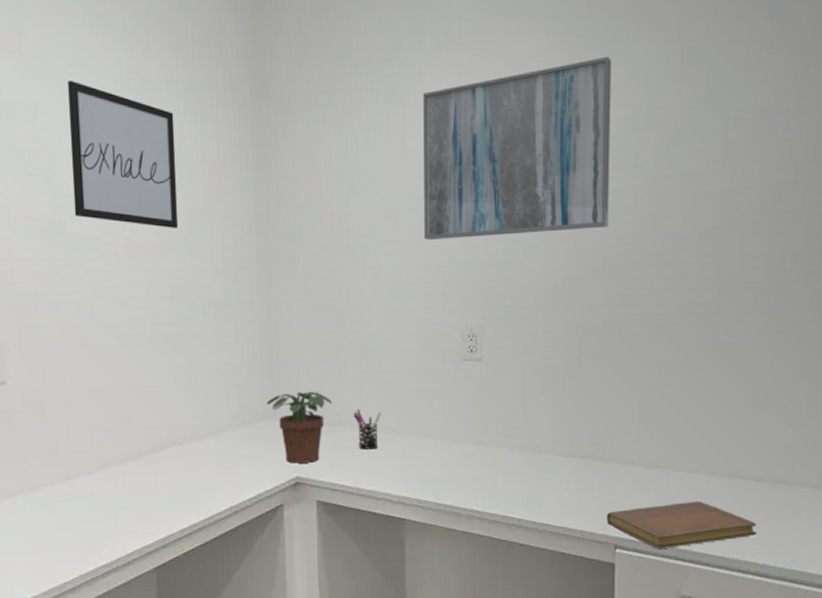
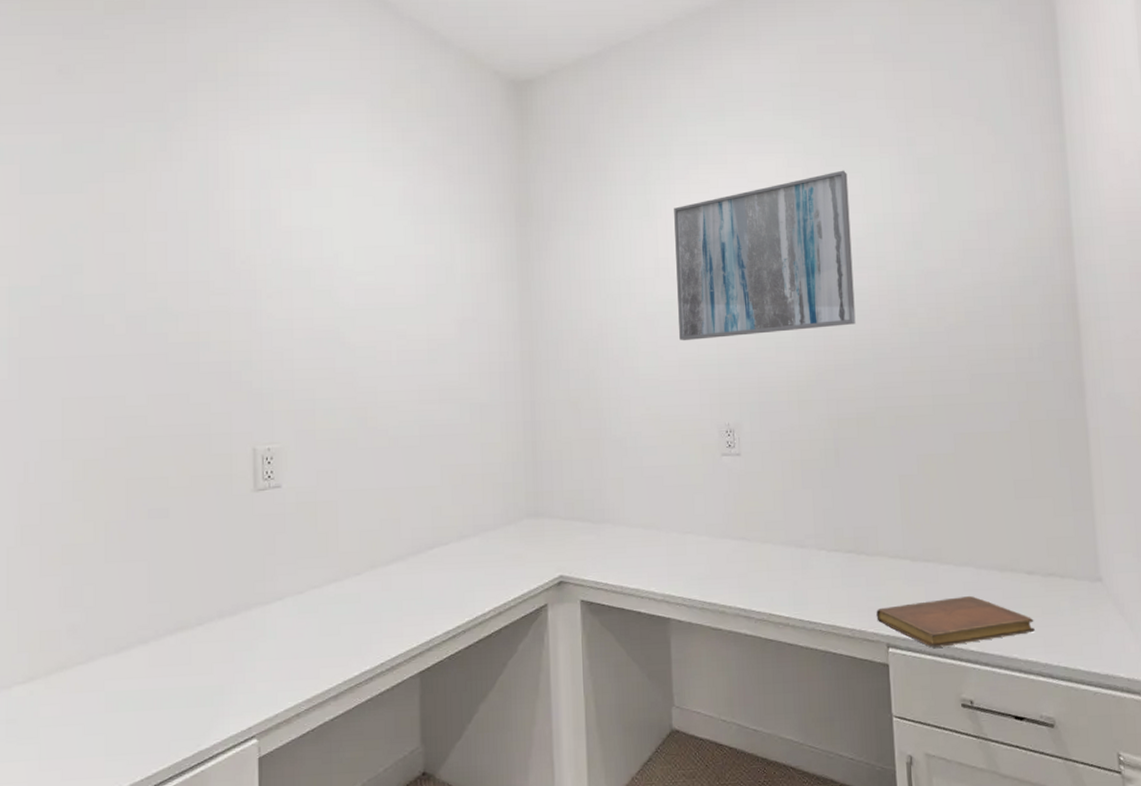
wall art: present [67,80,179,228] -> none [350,207,448,336]
potted plant: present [267,392,332,463] -> none [531,489,594,562]
pen holder: present [354,408,382,450] -> none [616,505,644,547]

